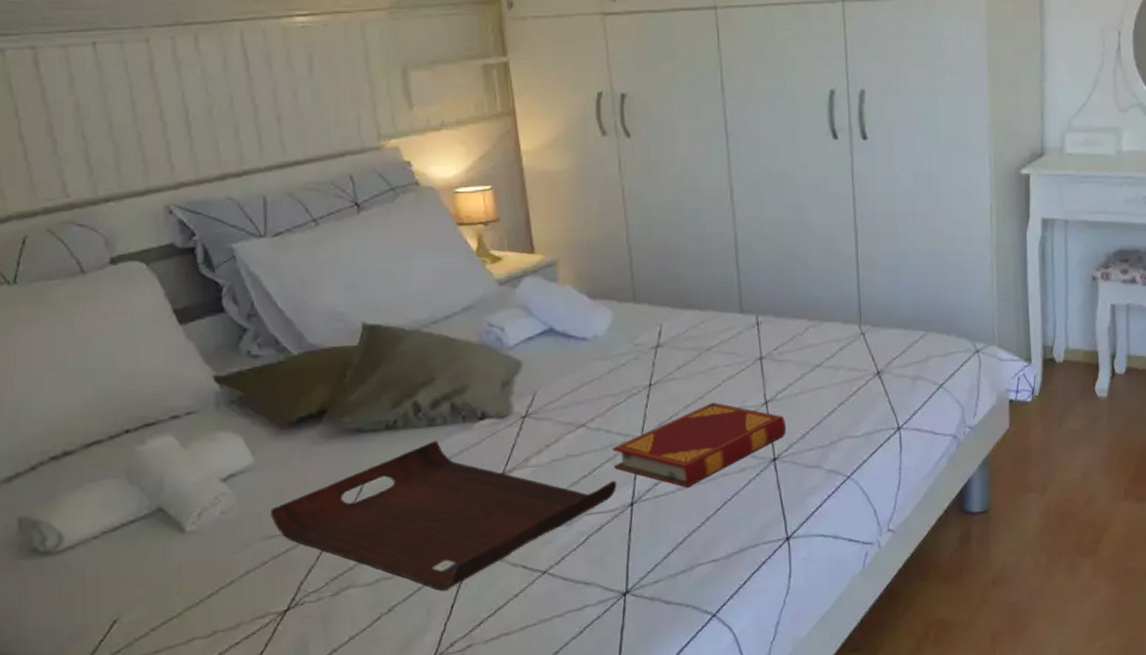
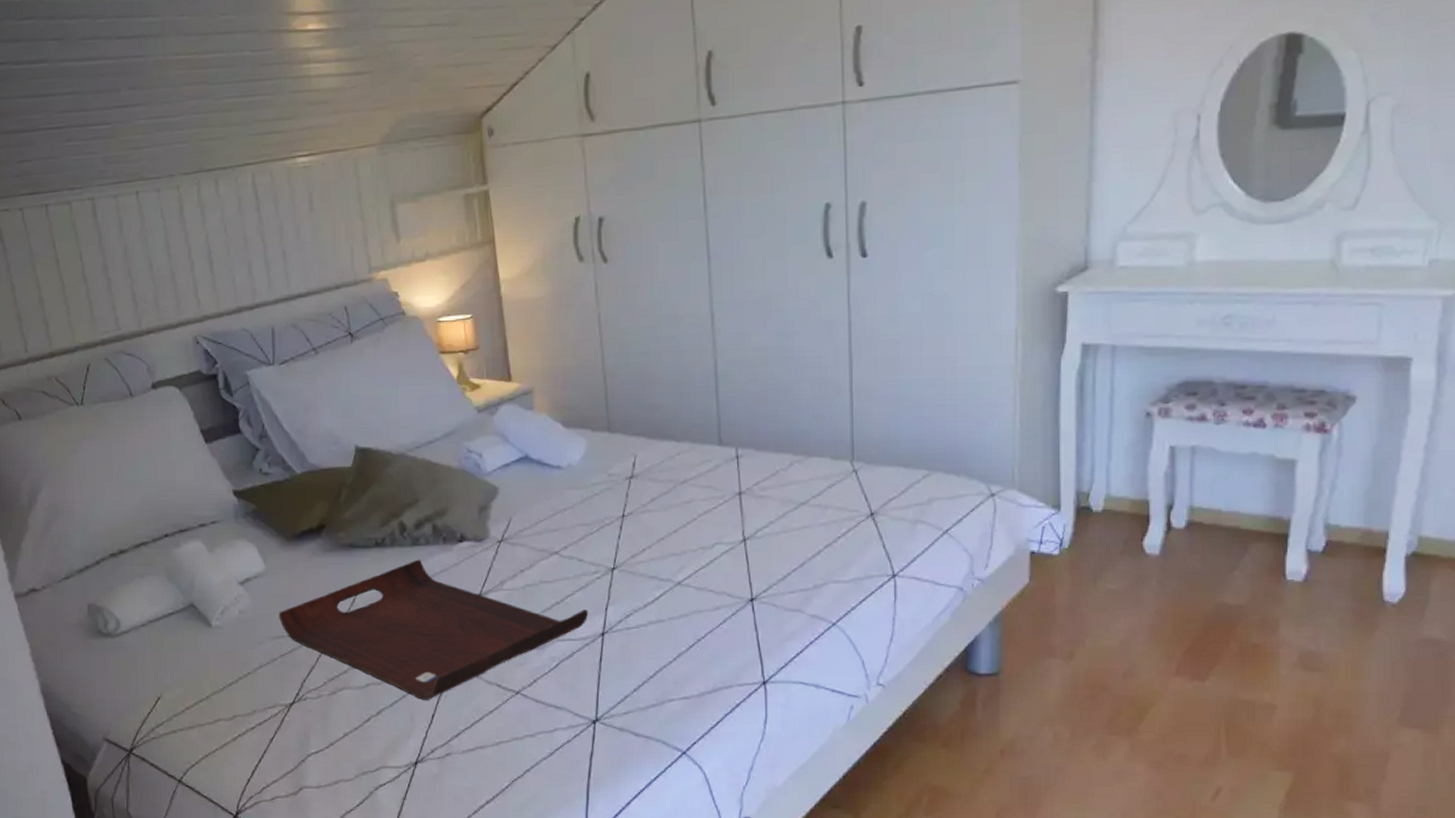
hardback book: present [612,402,786,487] -> none [584,536,765,621]

